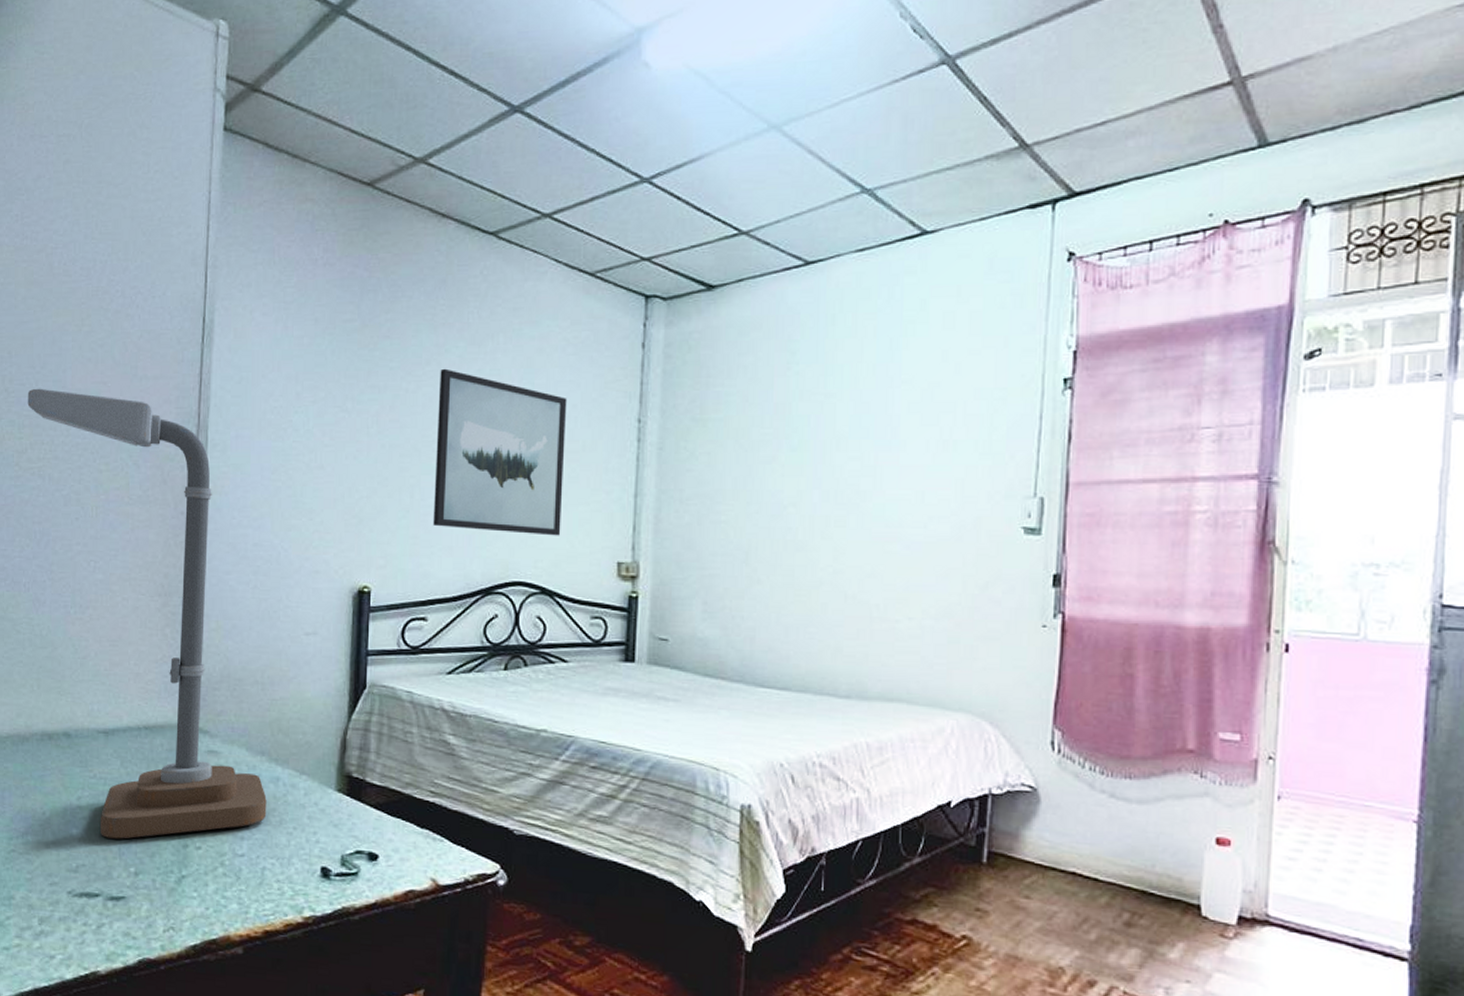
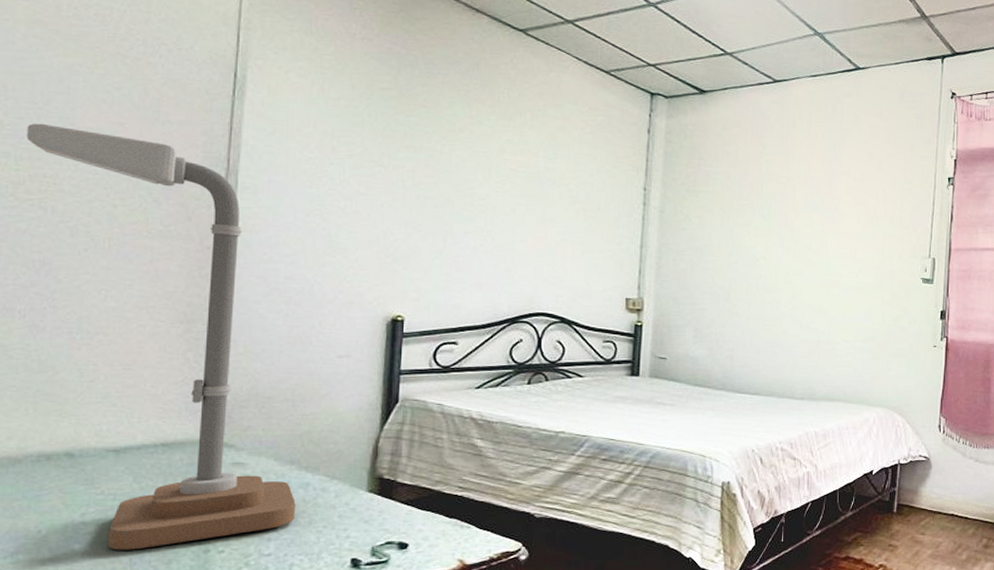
wall art: present [433,368,567,536] -> none [464,136,585,277]

